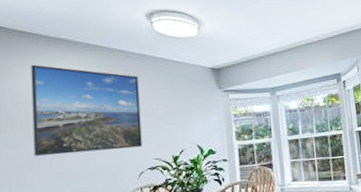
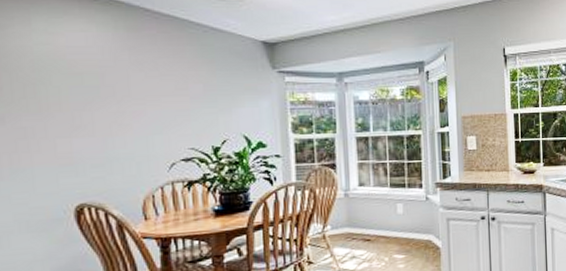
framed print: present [31,64,142,156] -> none [23,16,174,136]

